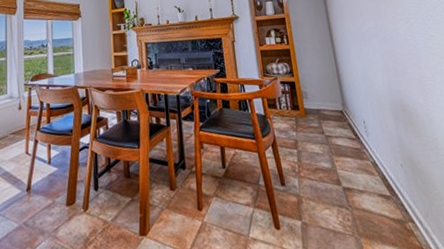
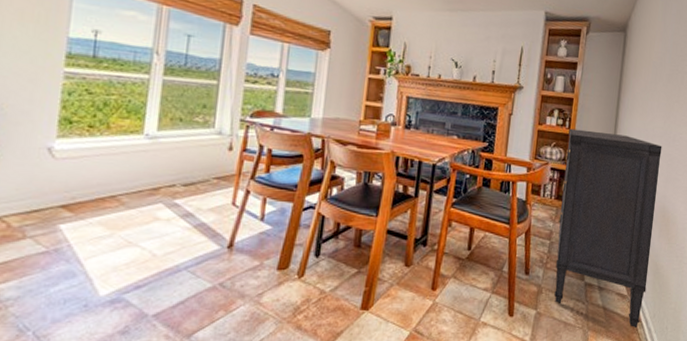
dresser: none [288,41,414,231] -> present [554,128,662,329]

